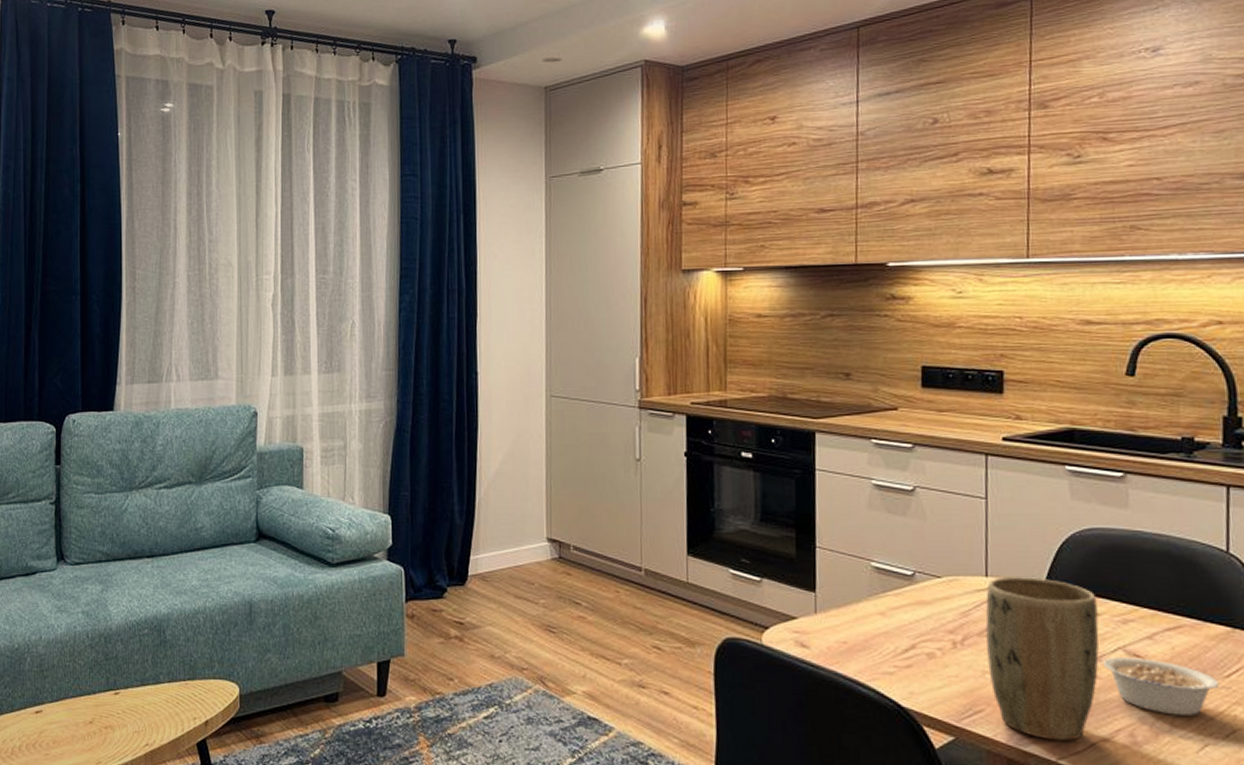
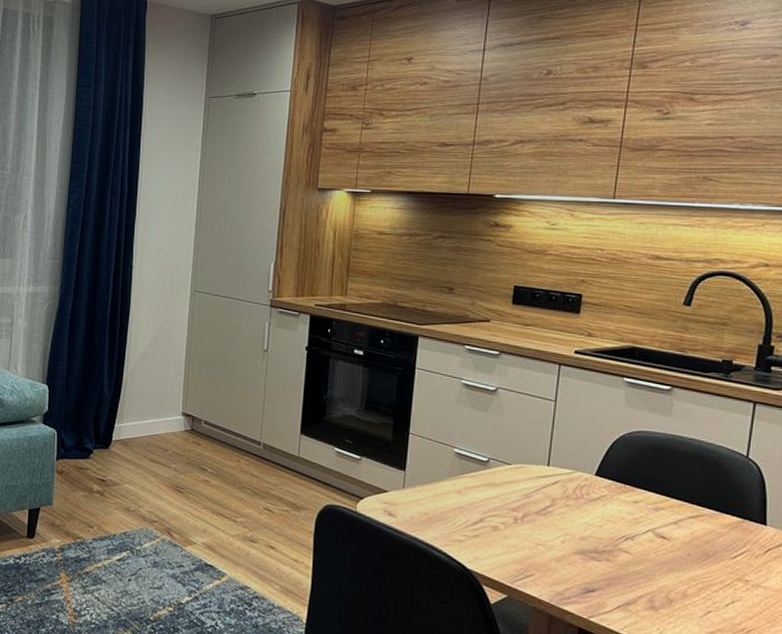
plant pot: present [985,577,1099,741] -> none [541,467,636,603]
legume: present [1103,657,1233,716] -> none [635,537,737,588]

